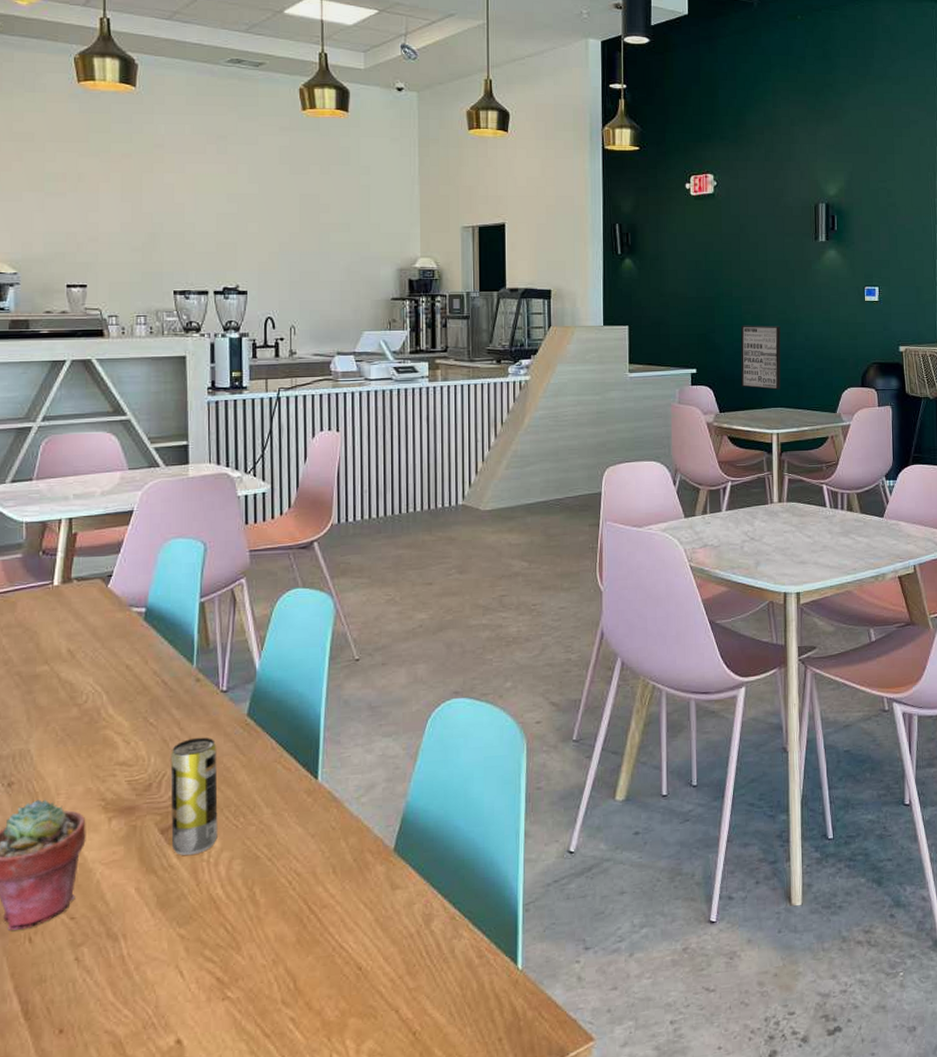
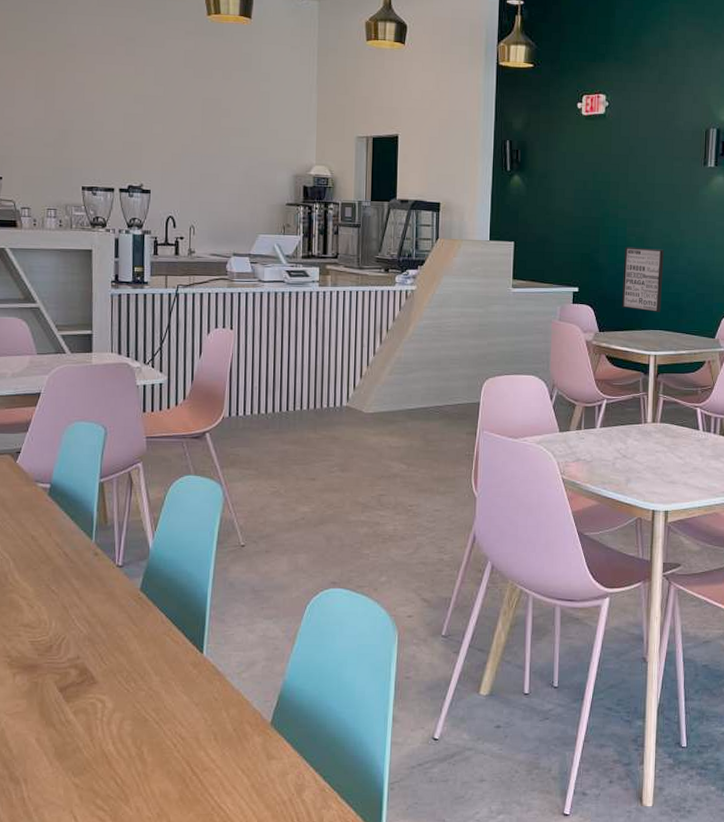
beverage can: present [170,737,218,856] -> none [69,607,112,714]

